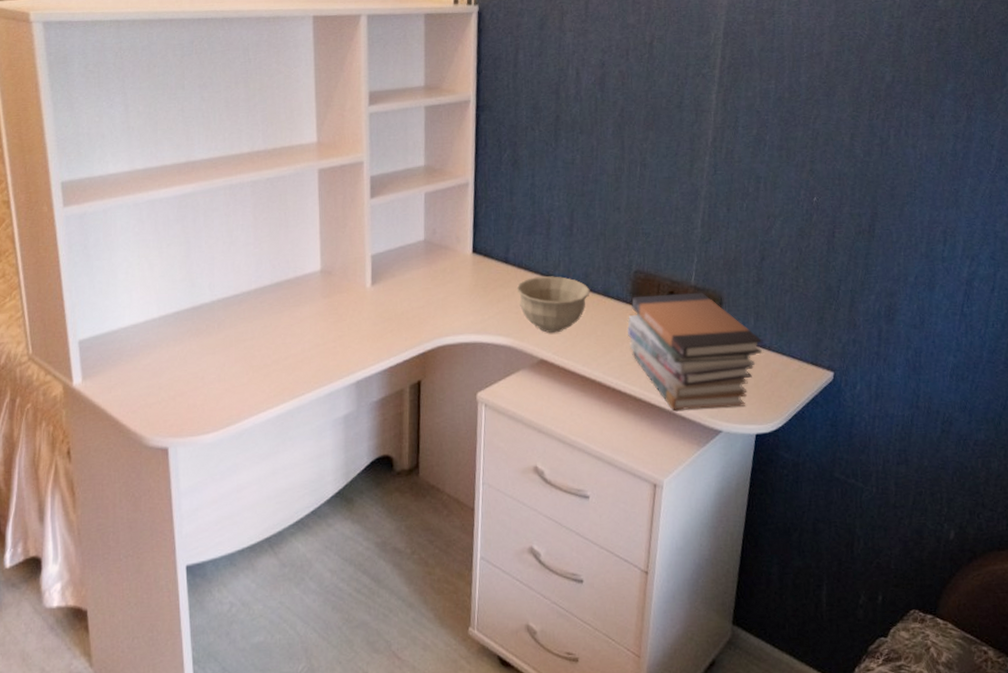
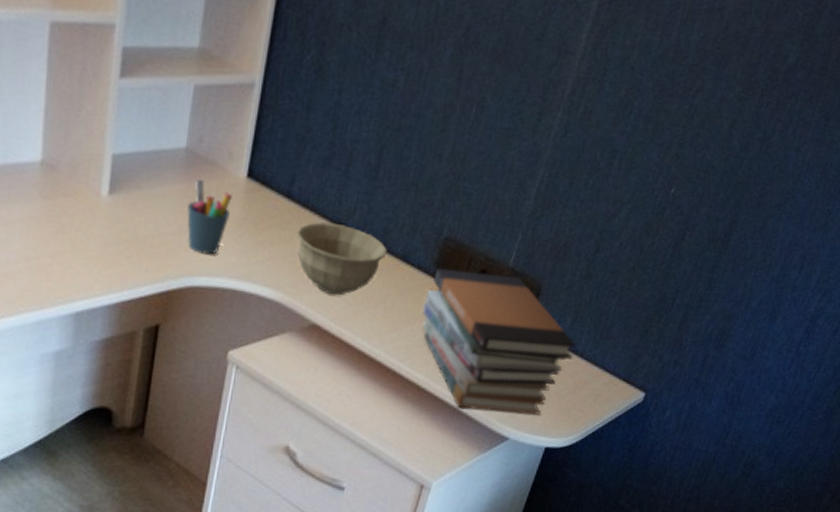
pen holder: none [431,261,464,319] -> present [186,178,232,255]

